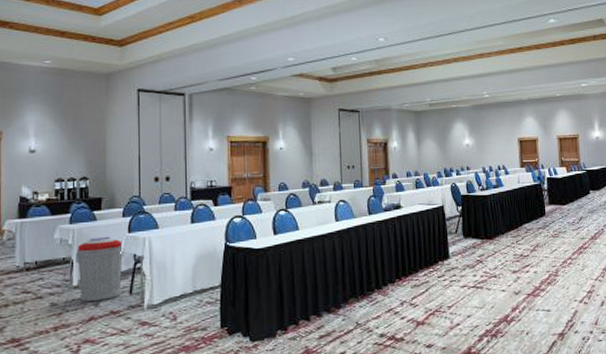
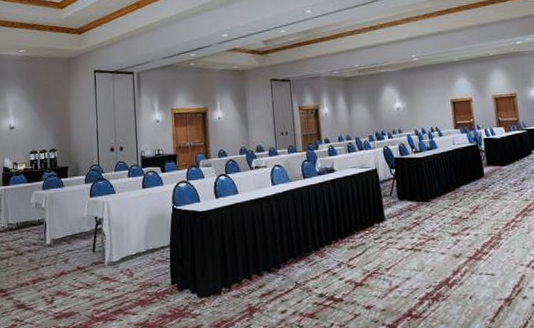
trash can: present [76,236,124,303] -> none [48,200,87,259]

